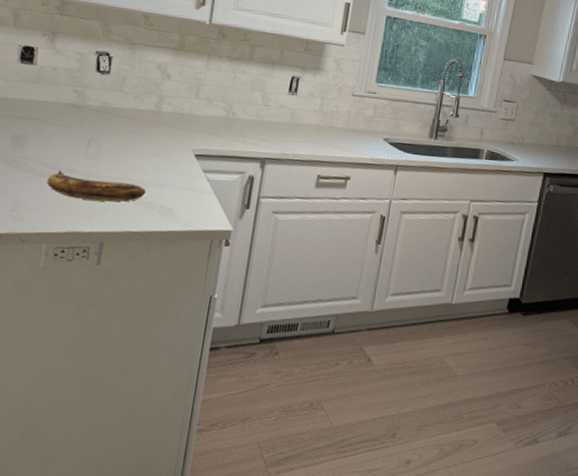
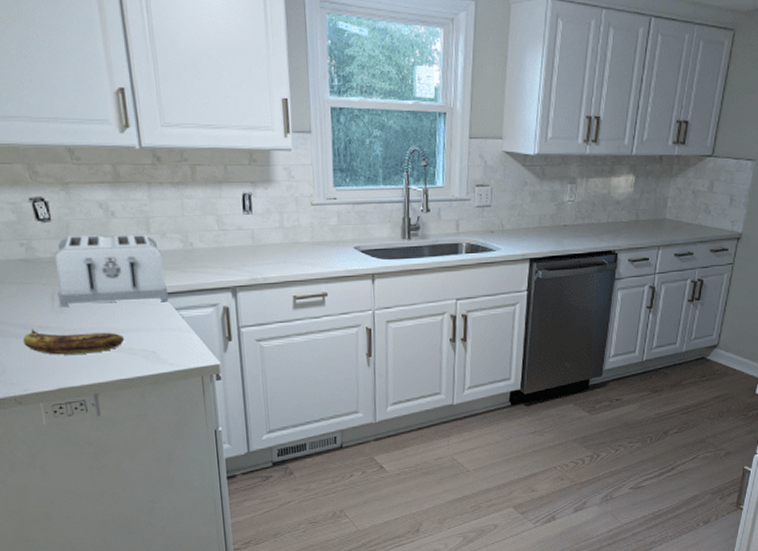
toaster: none [93,90,204,163] -> present [54,234,169,308]

